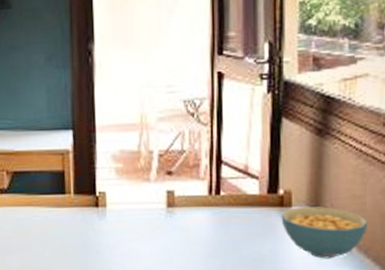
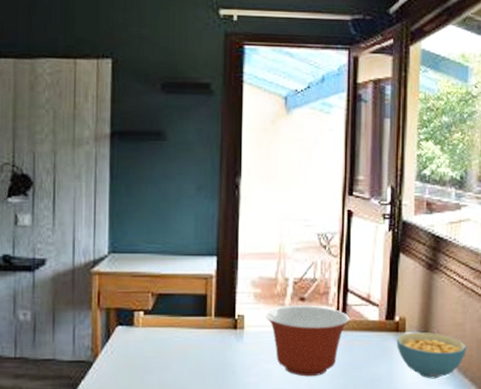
mixing bowl: none [129,180,226,257] -> present [266,306,350,377]

